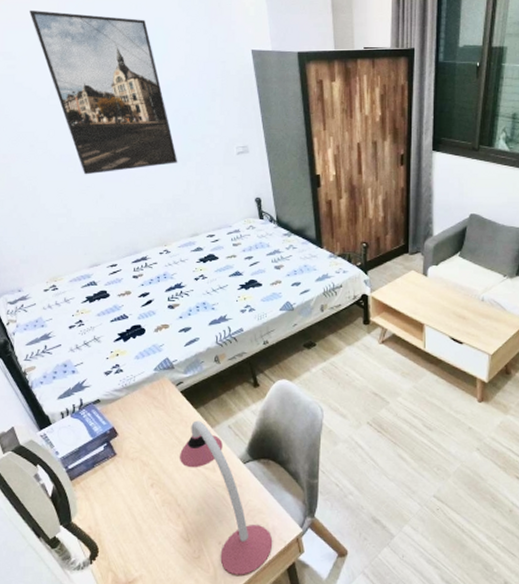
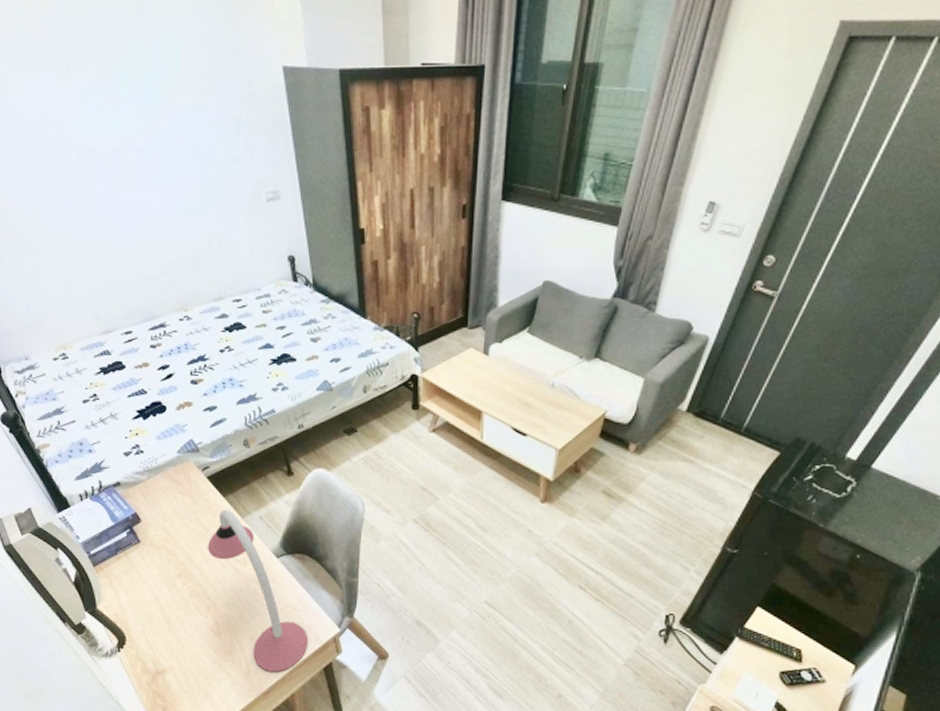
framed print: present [30,9,178,175] -> none [15,12,198,224]

